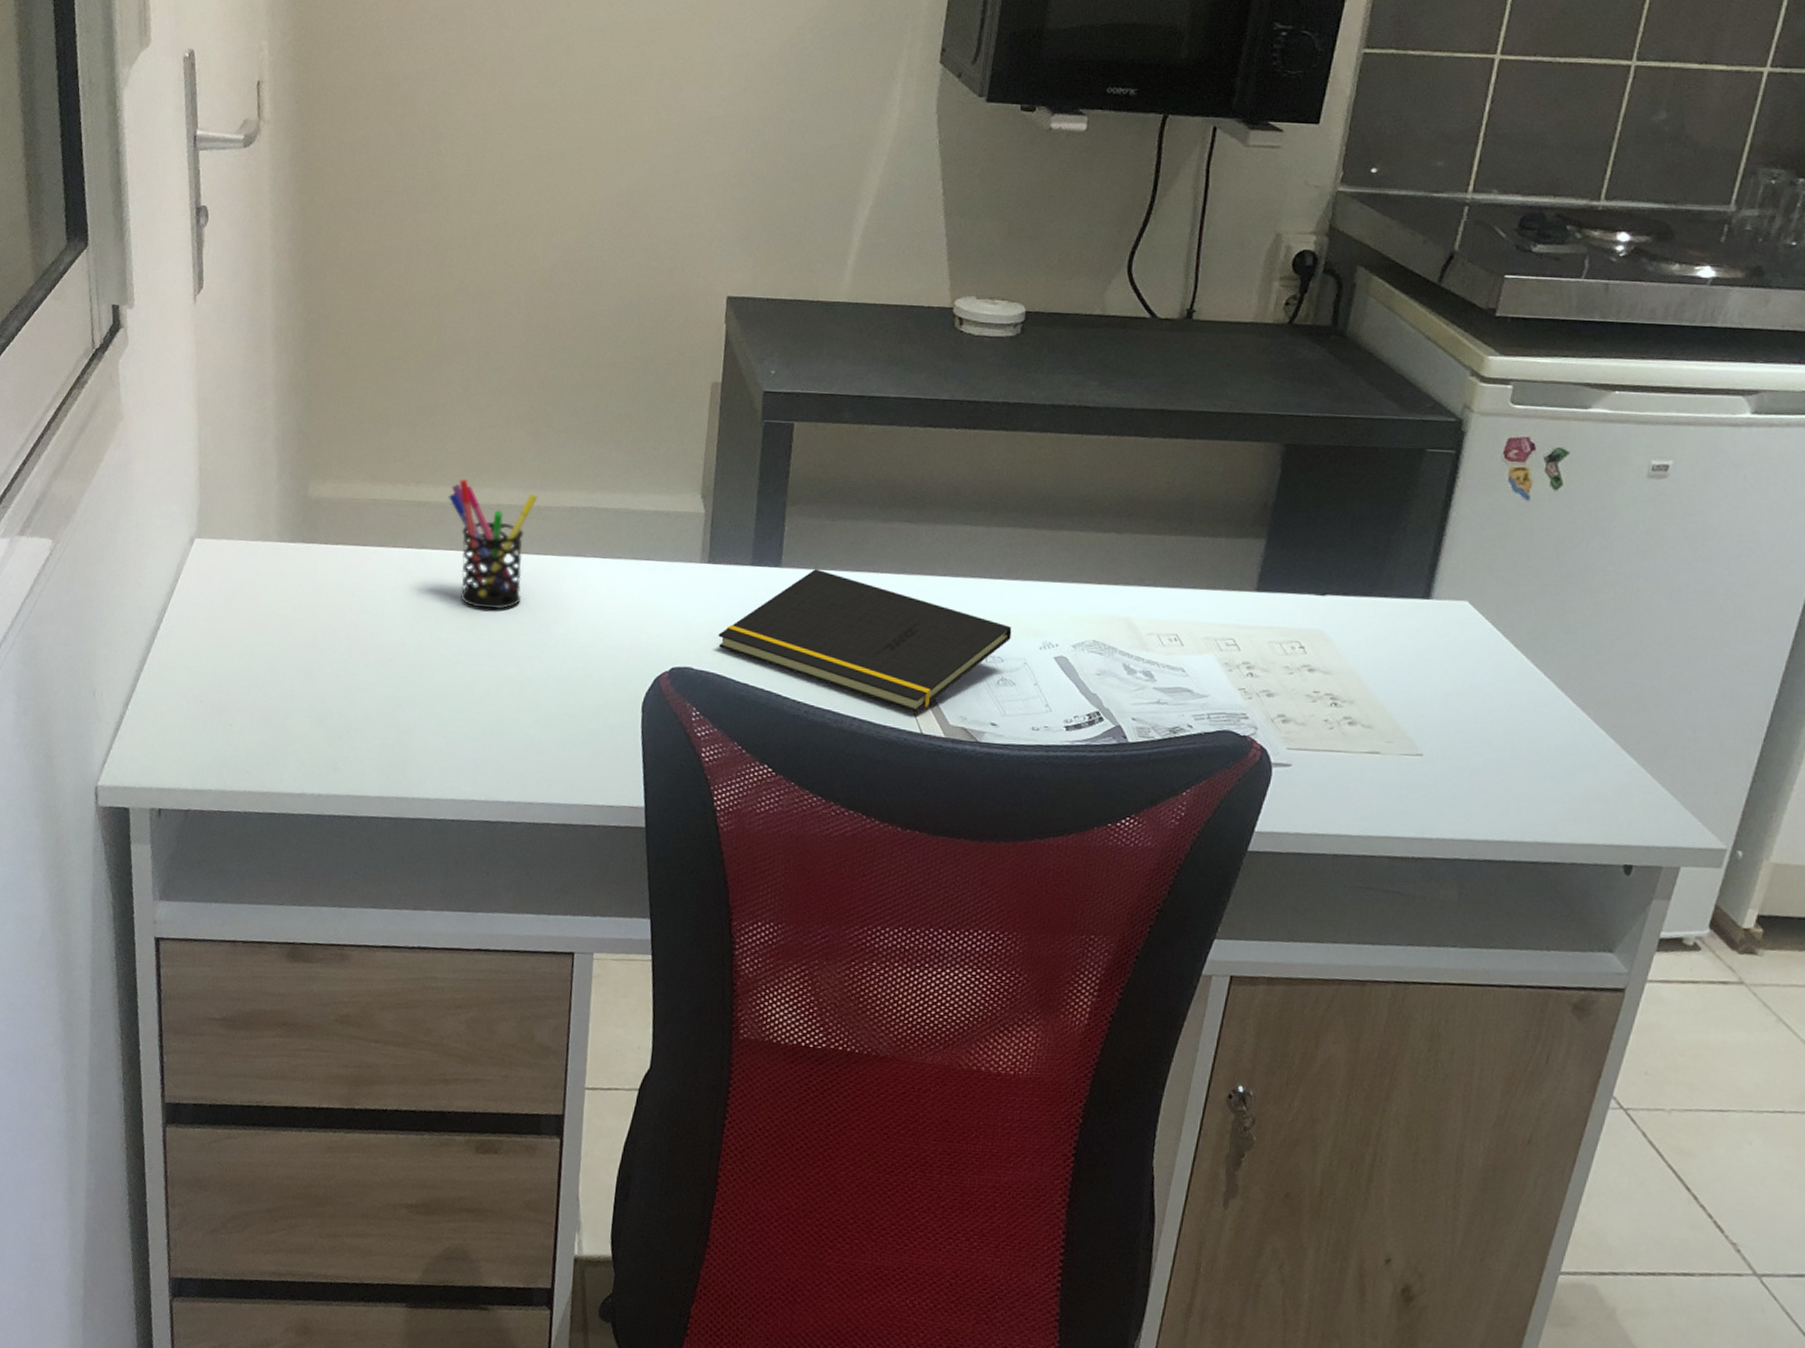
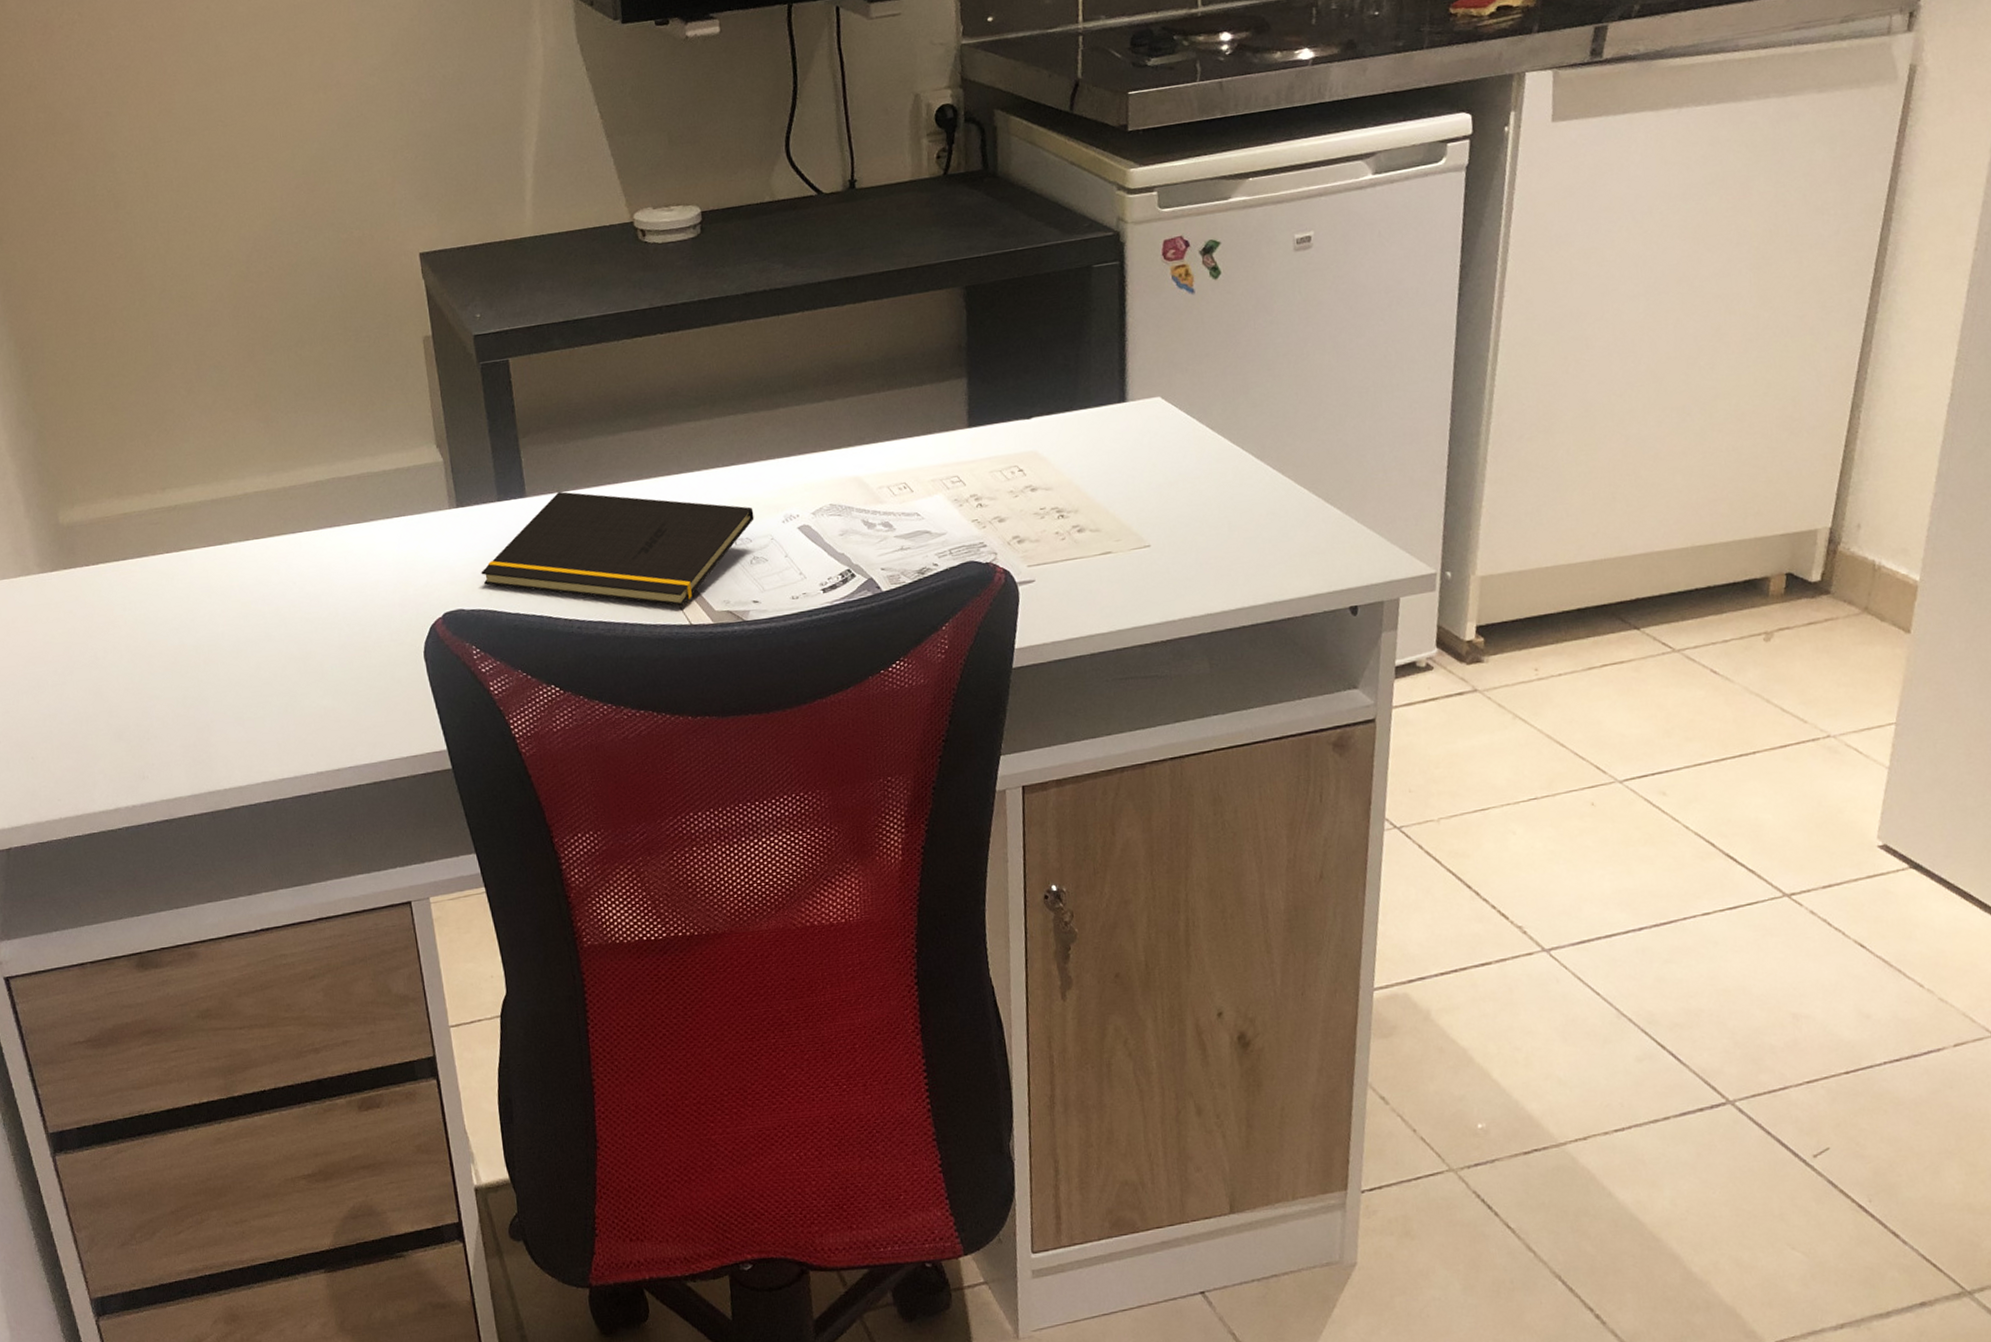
pen holder: present [448,478,538,610] -> none [195,476,287,596]

